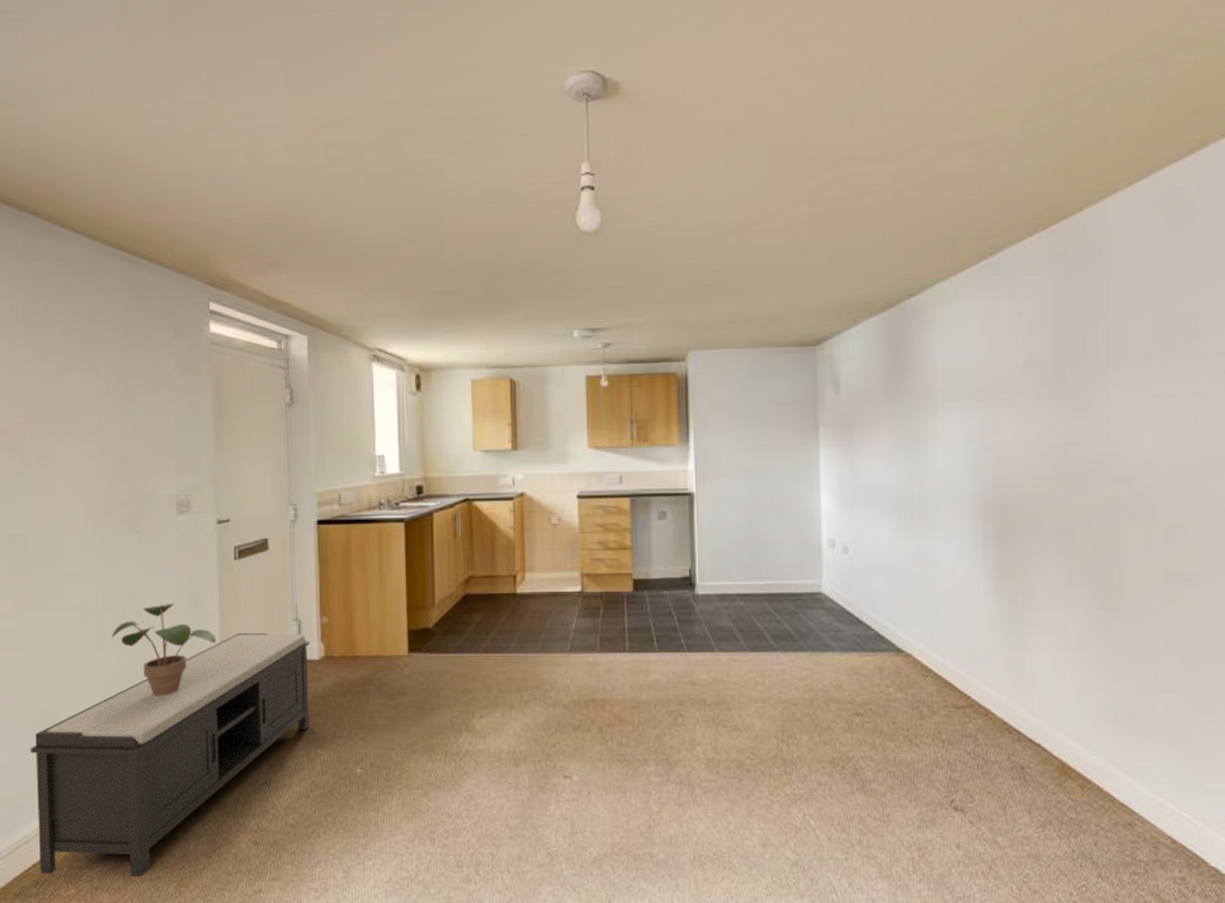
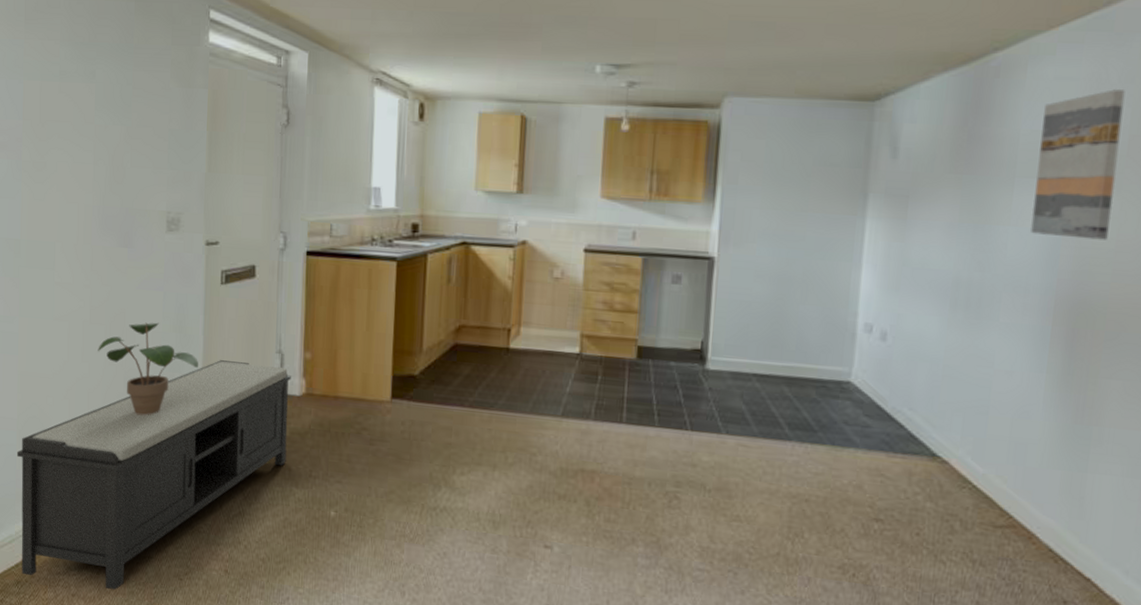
wall art: none [954,323,1017,450] -> present [1031,89,1126,240]

